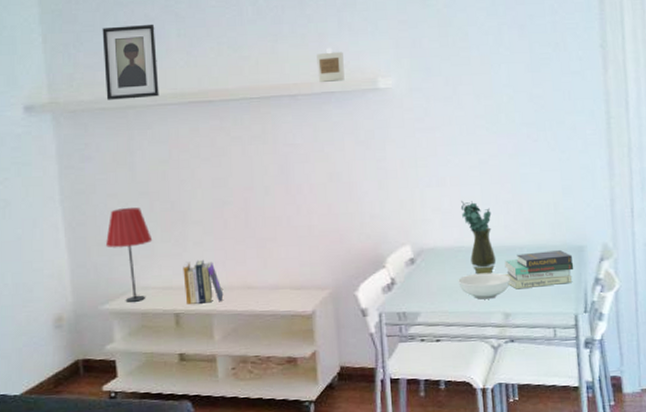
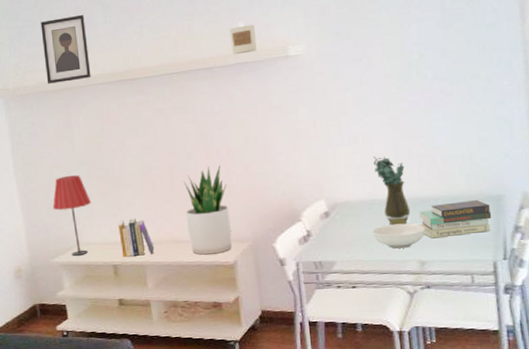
planter: none [259,202,311,303] -> present [183,164,232,255]

